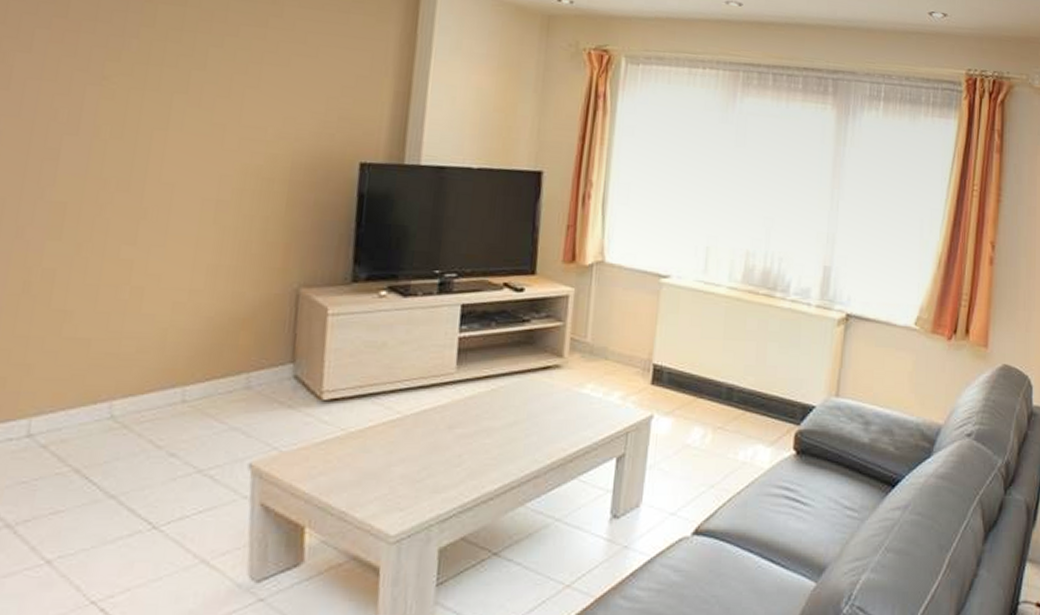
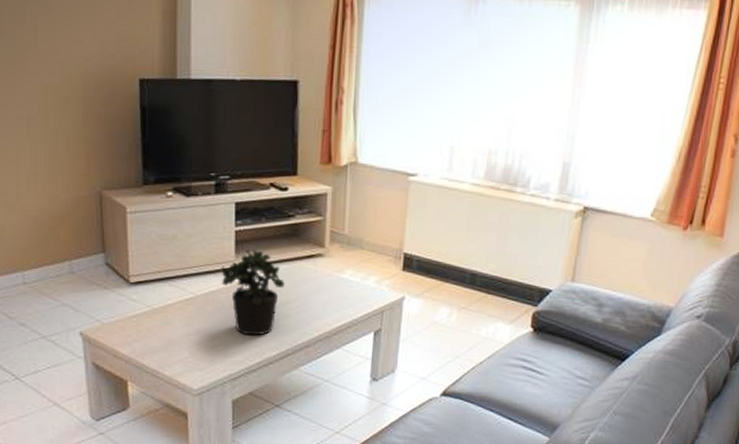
potted plant: none [438,360,514,465] -> present [221,250,285,336]

